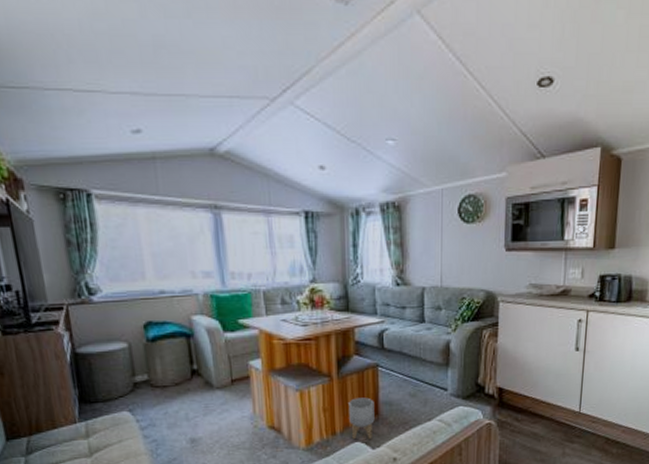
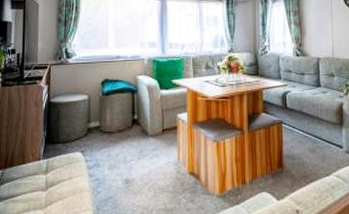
planter: present [349,397,375,440] -> none [257,151,279,190]

